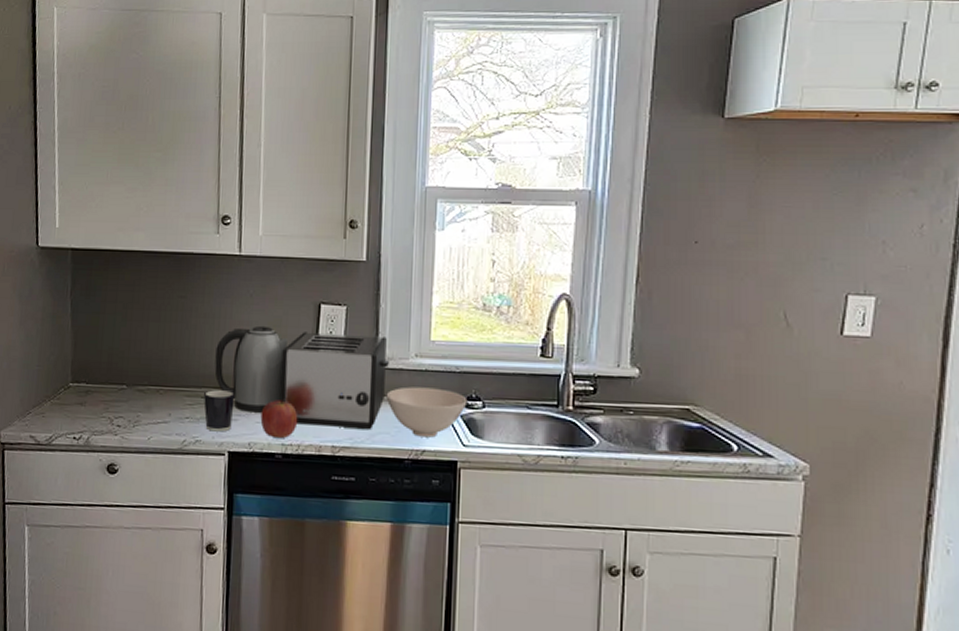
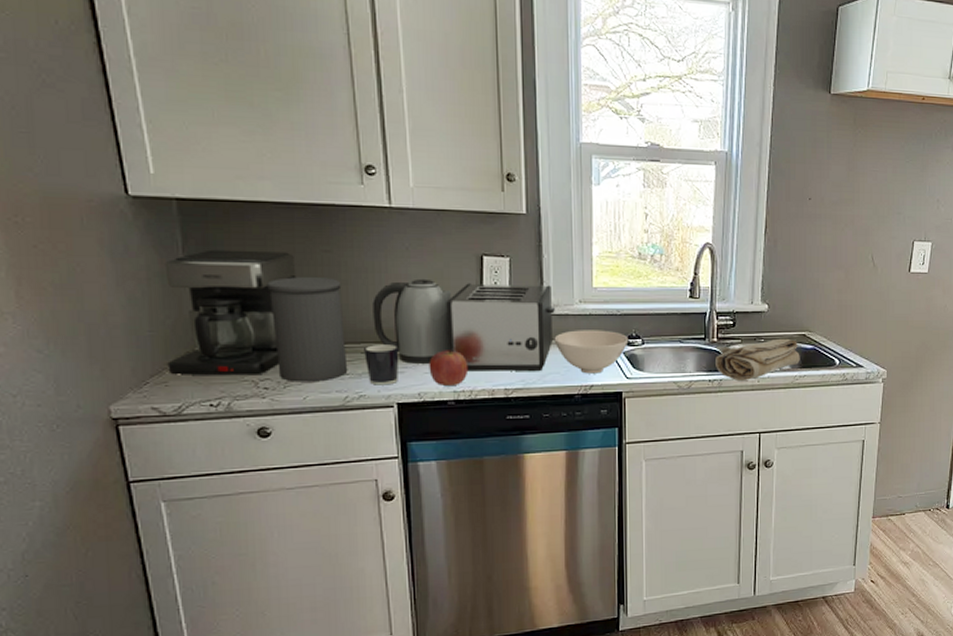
coffee maker: none [46,294,156,413] -> present [164,249,297,376]
canister: none [130,321,191,423] -> present [267,277,348,382]
towel: none [570,411,682,462] -> present [715,338,800,382]

